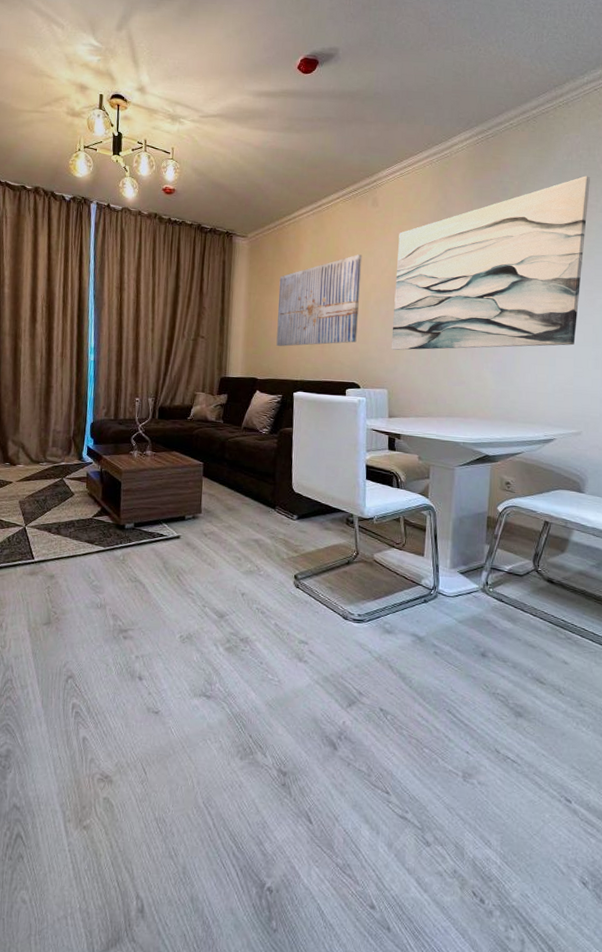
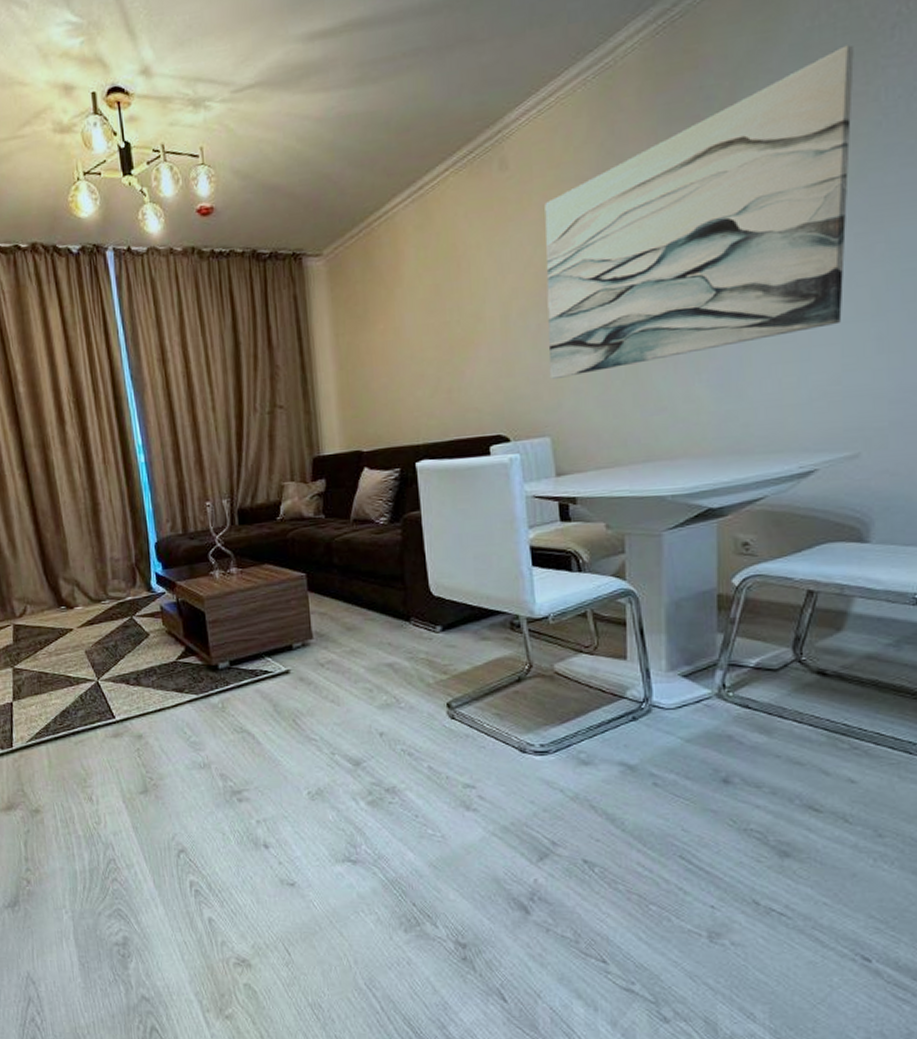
wall art: present [276,254,362,347] -> none [375,248,498,402]

